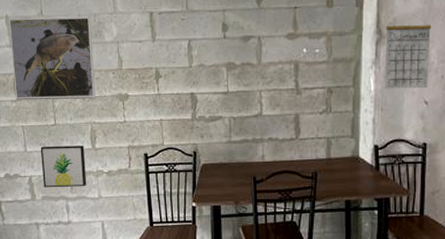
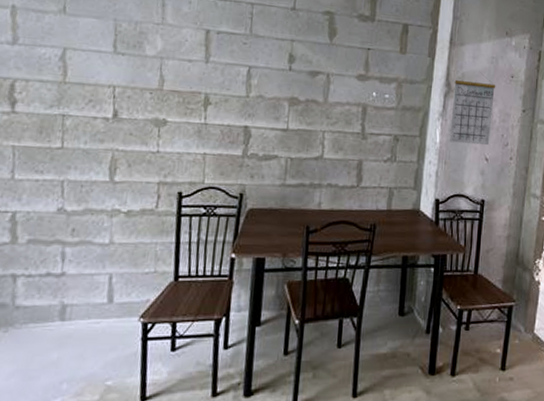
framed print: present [8,16,96,101] -> none [8,9,131,121]
wall art: present [40,146,87,188] -> none [32,173,99,229]

